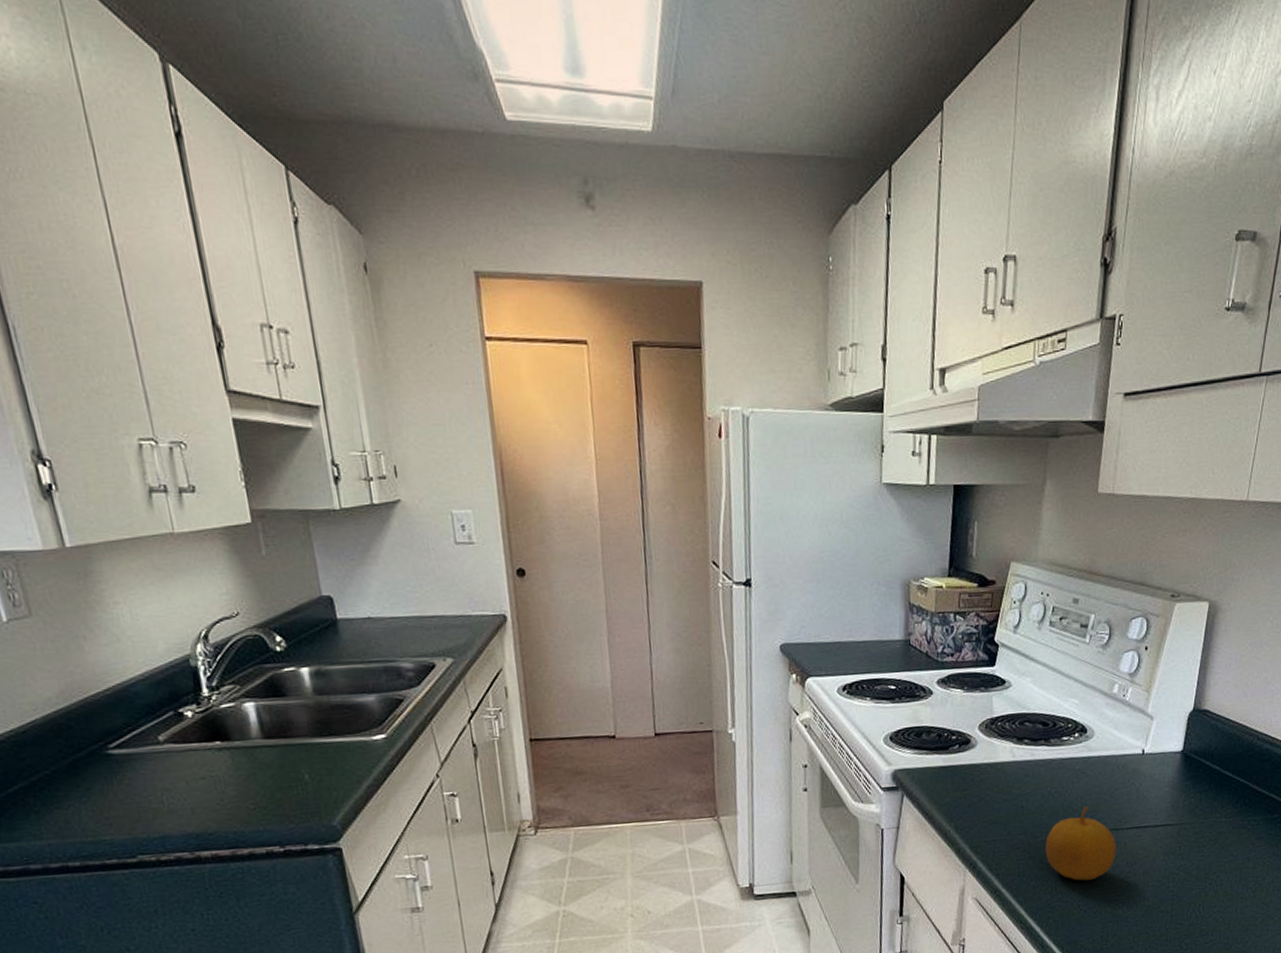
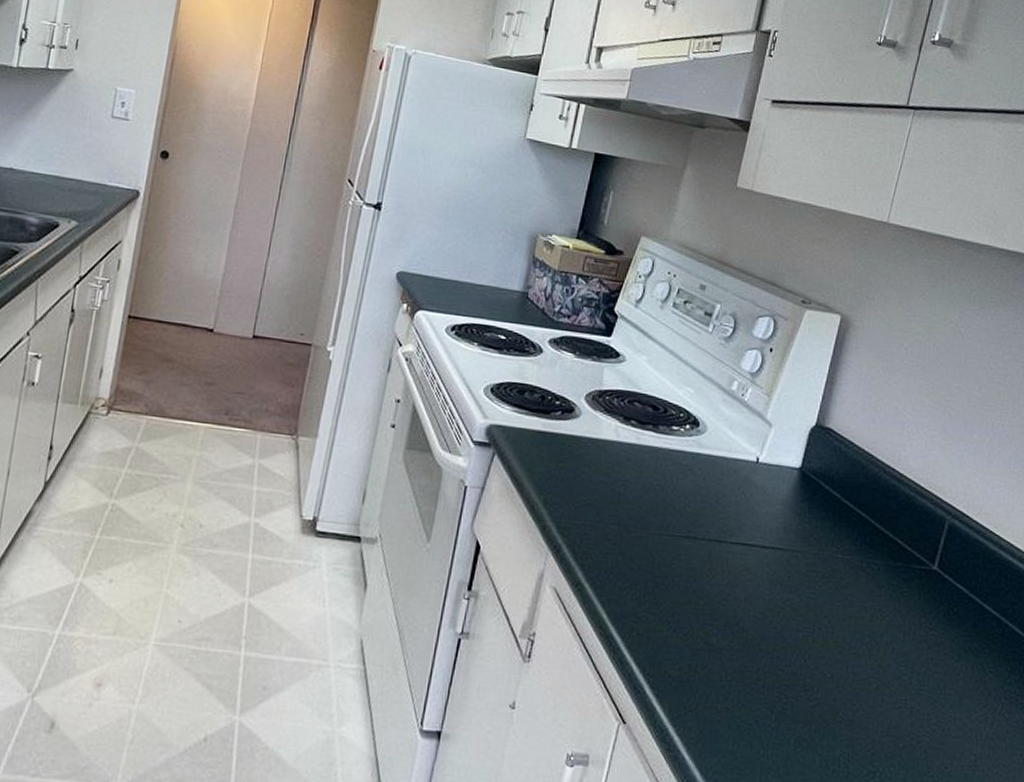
fruit: present [1045,806,1116,881] -> none [638,508,718,595]

